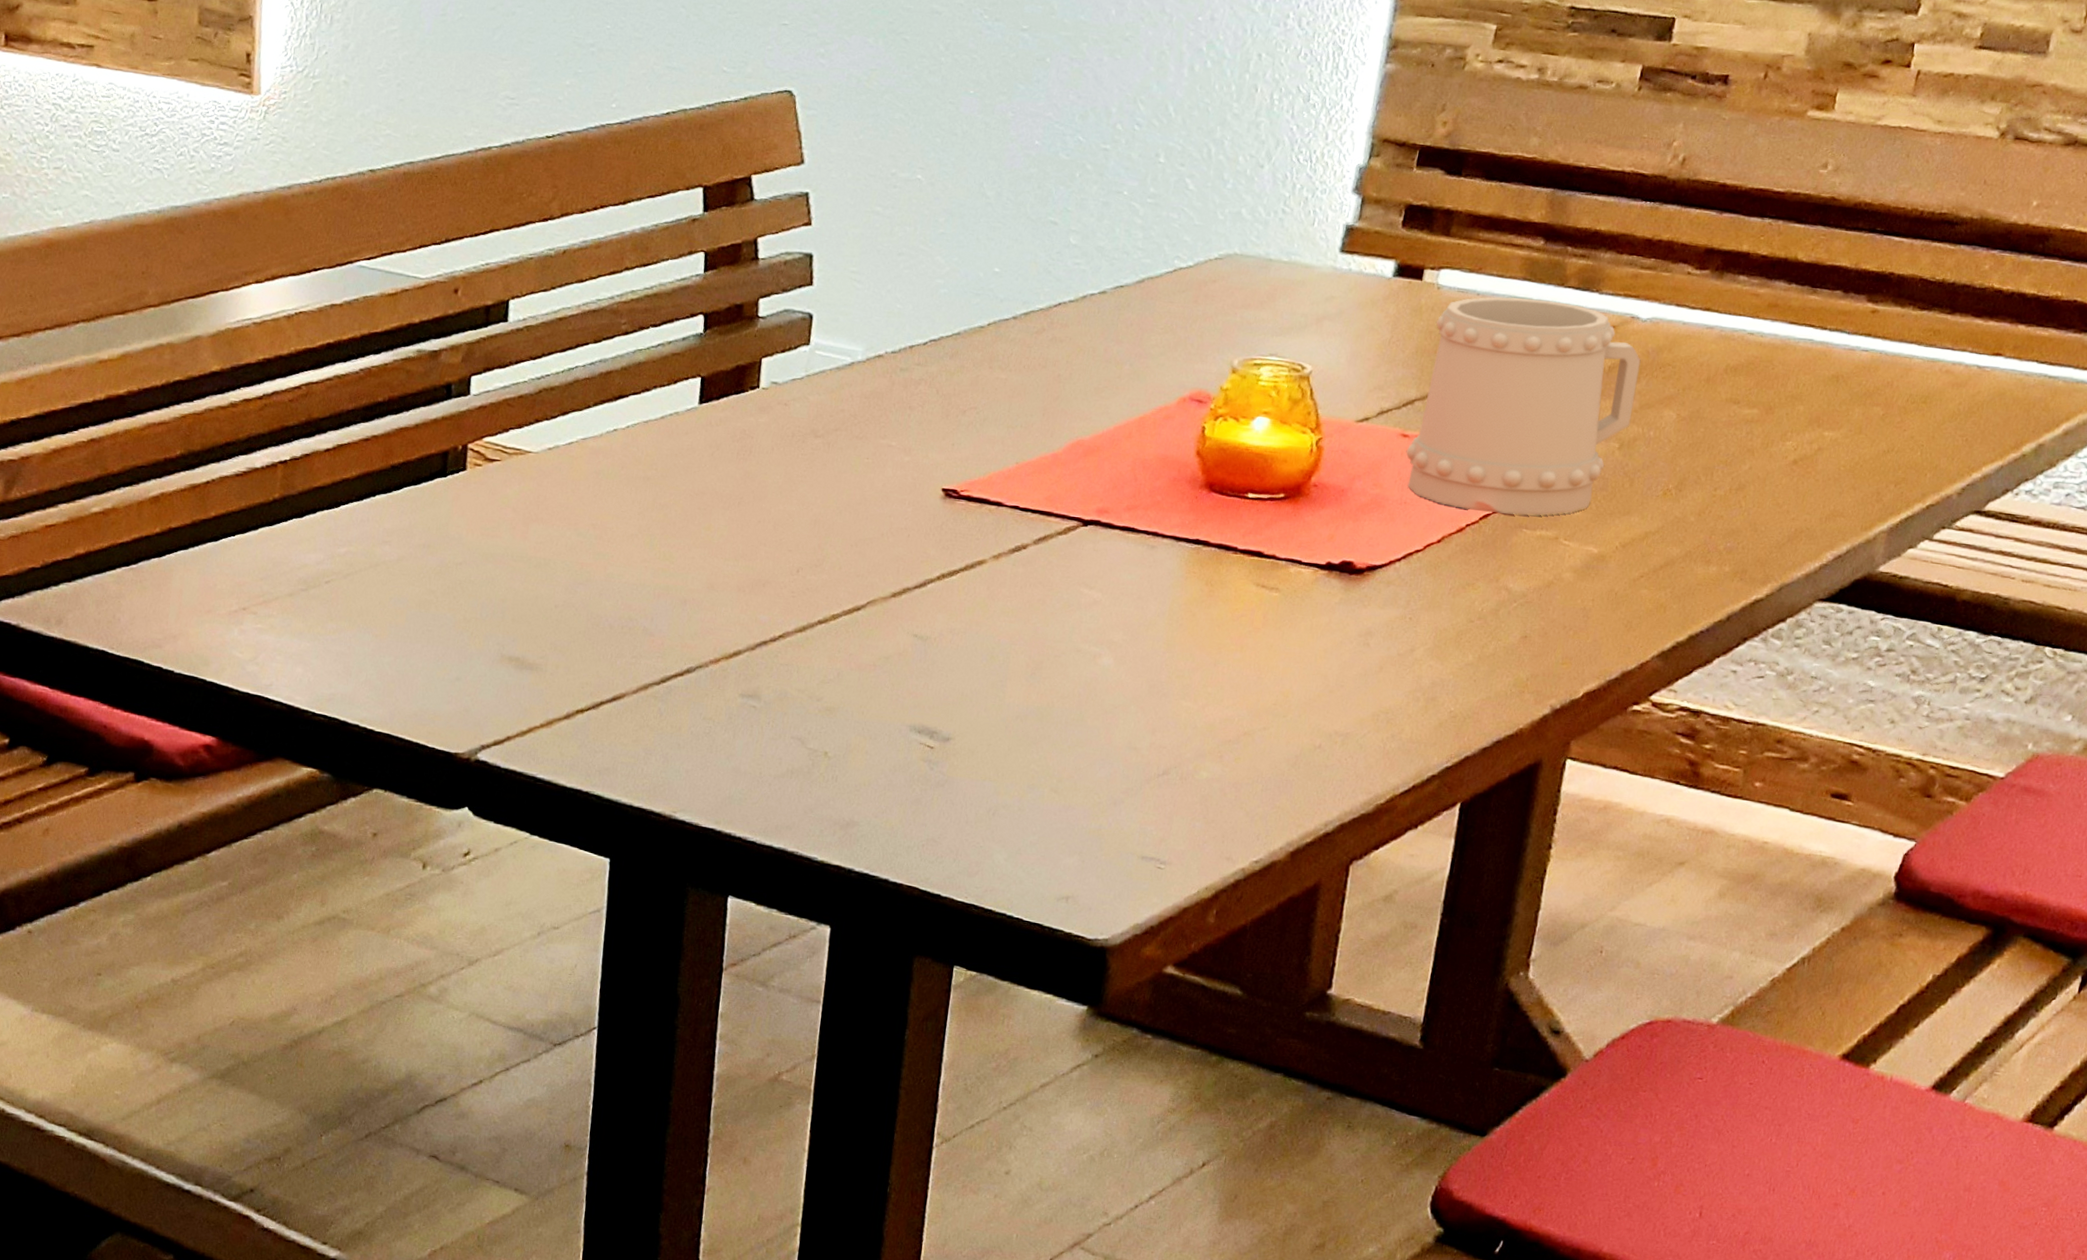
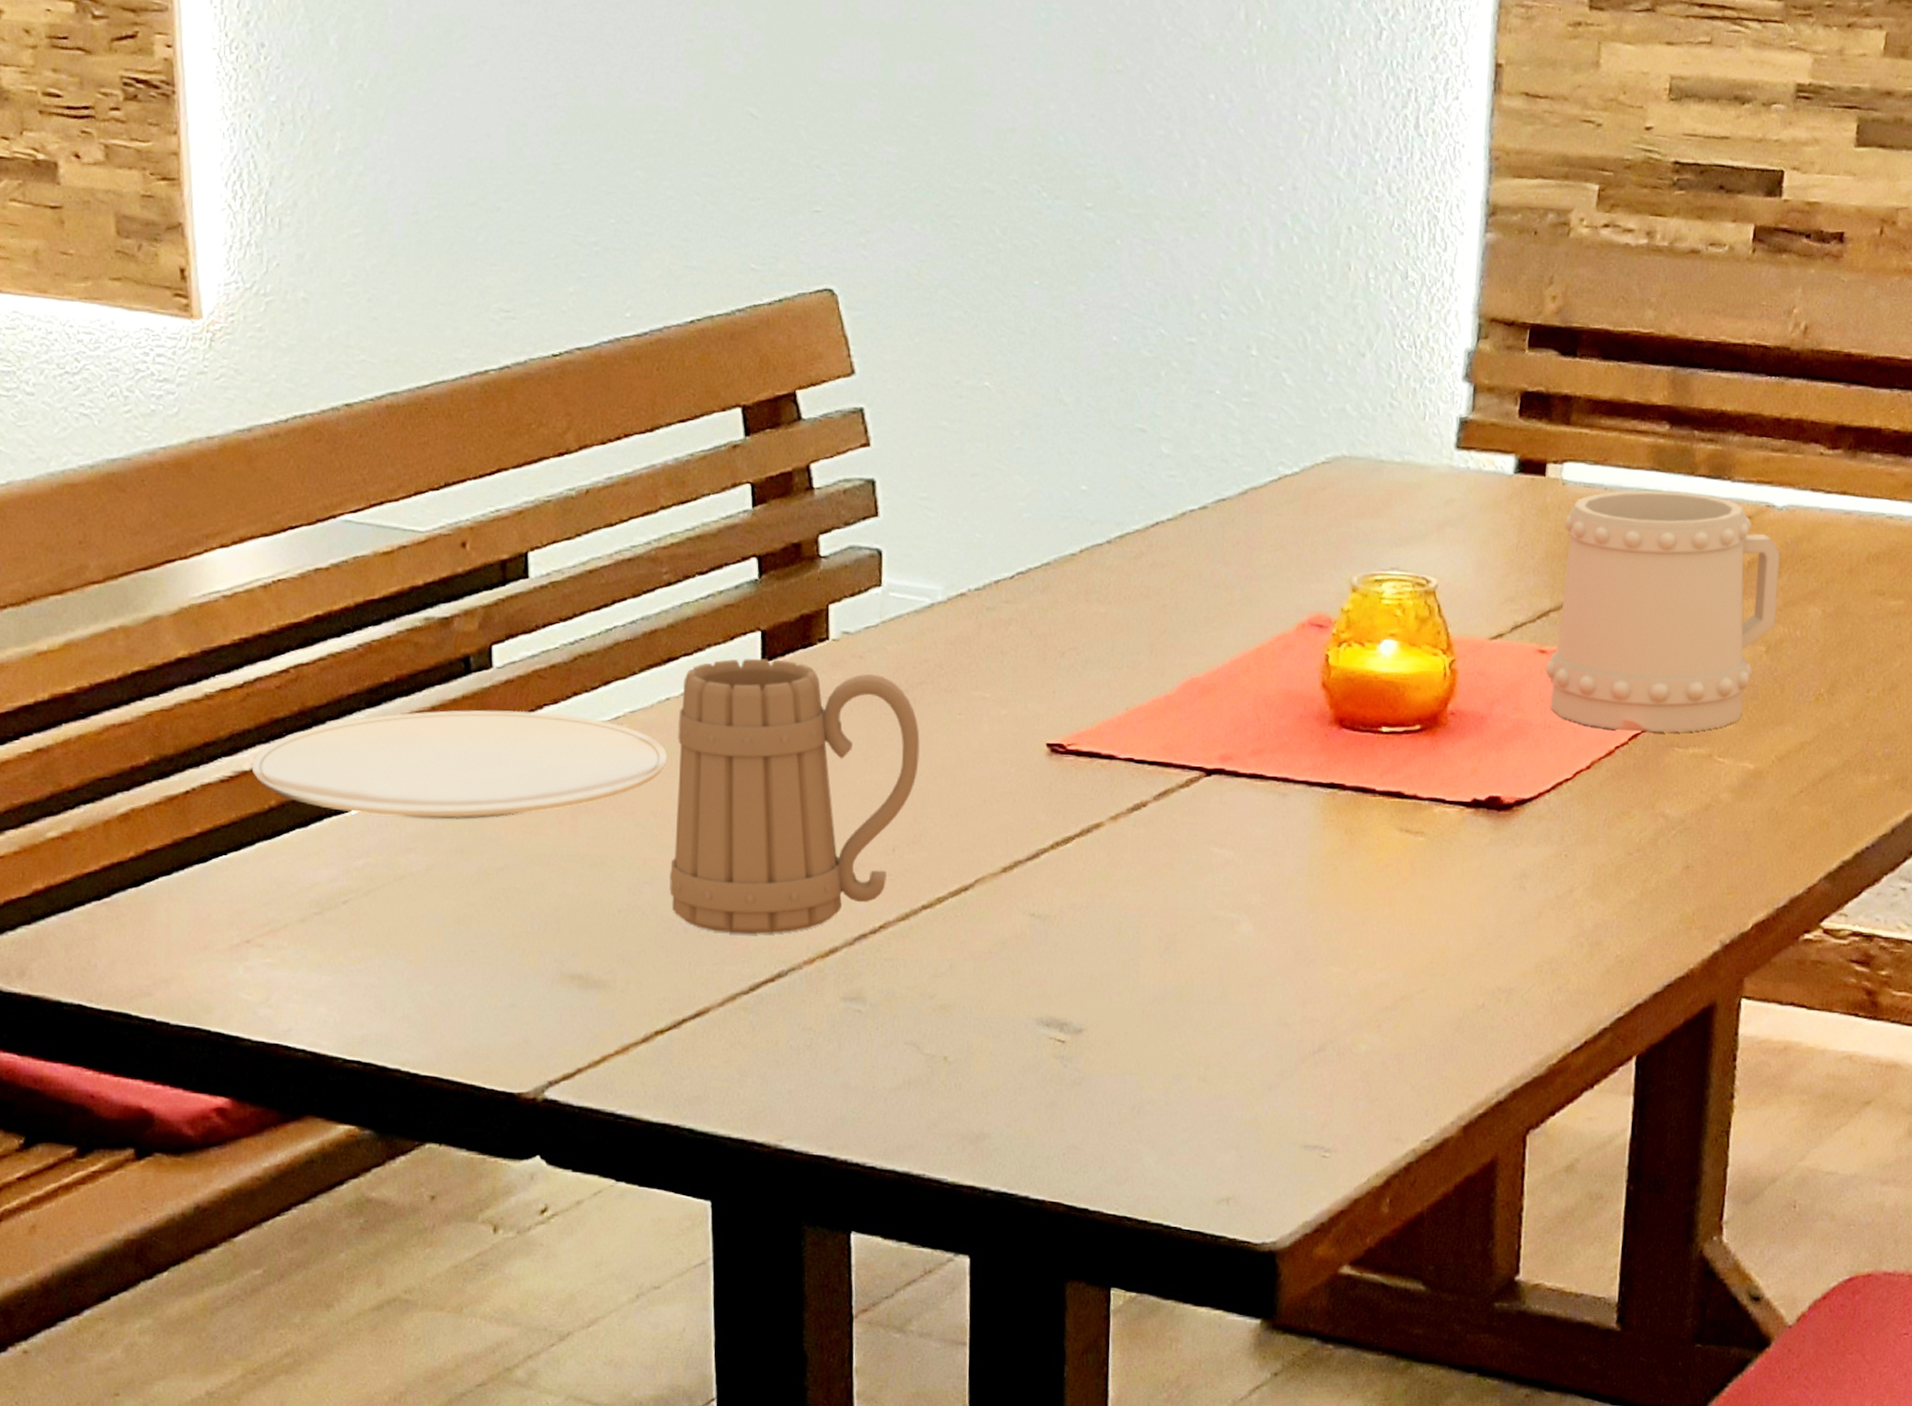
plate: none [262,428,610,521] -> present [251,710,667,820]
beer mug: none [600,399,831,635] -> present [669,658,920,935]

